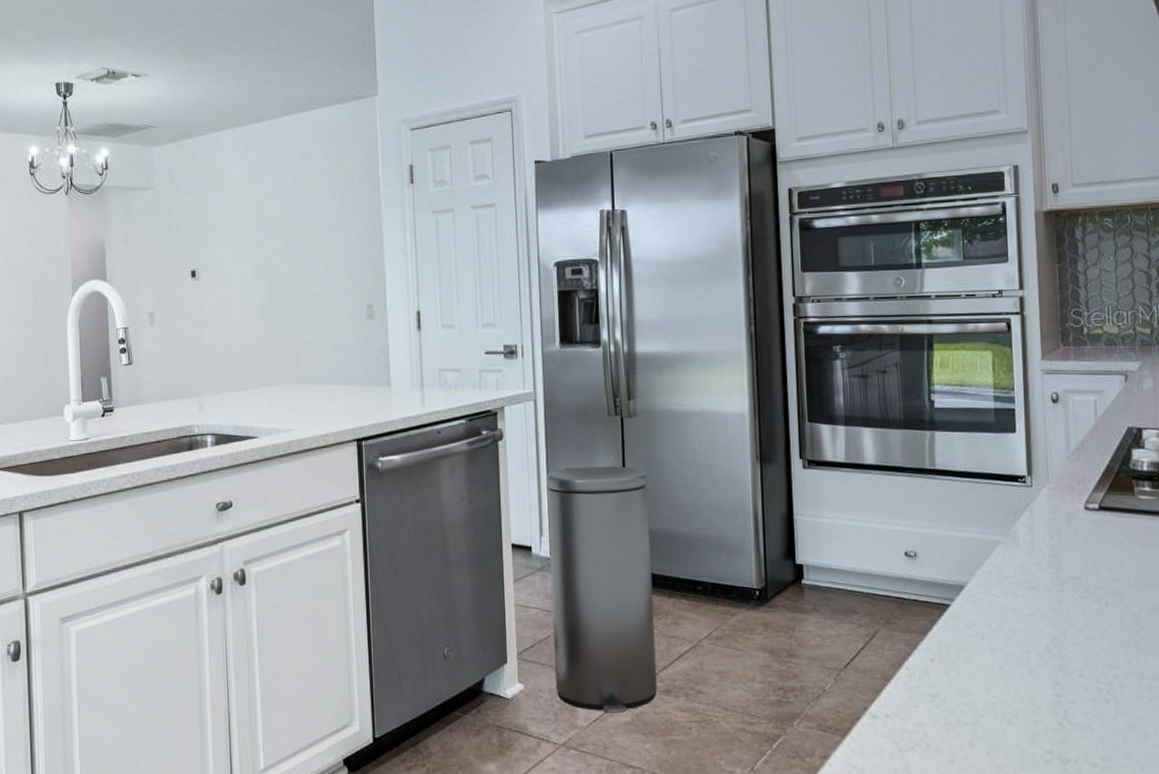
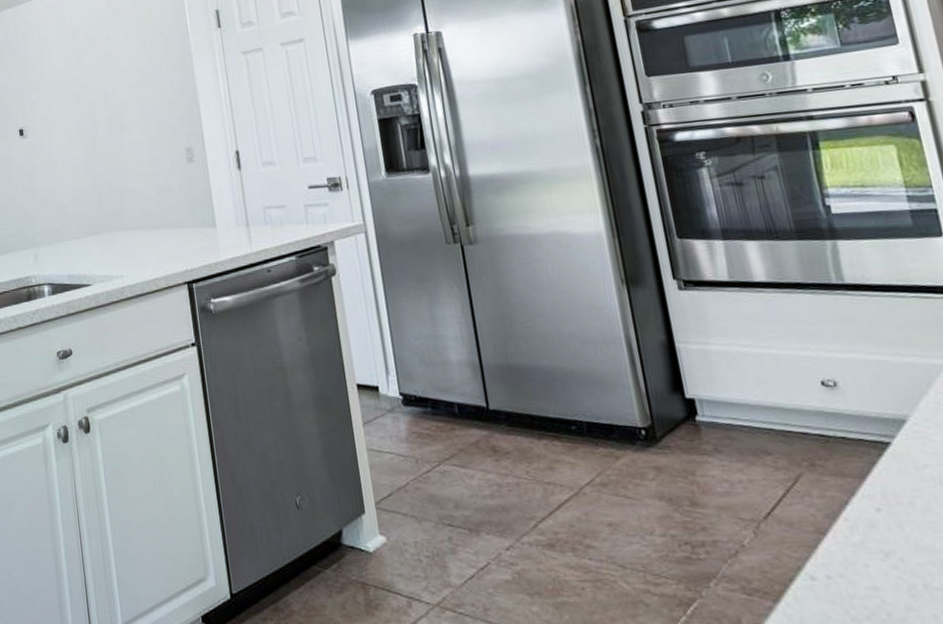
pedal bin: present [546,466,657,713] -> none [386,297,538,570]

